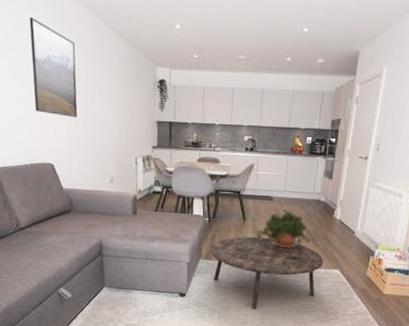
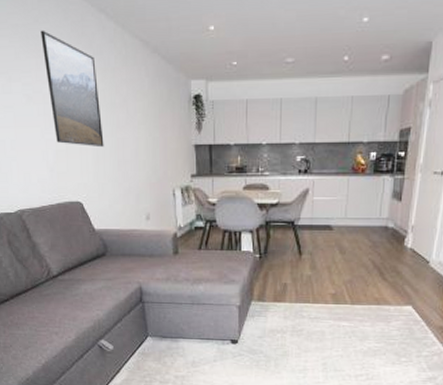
coffee table: present [210,236,324,310] -> none [263,272,394,355]
potted plant: present [255,209,312,248] -> none [314,239,379,283]

